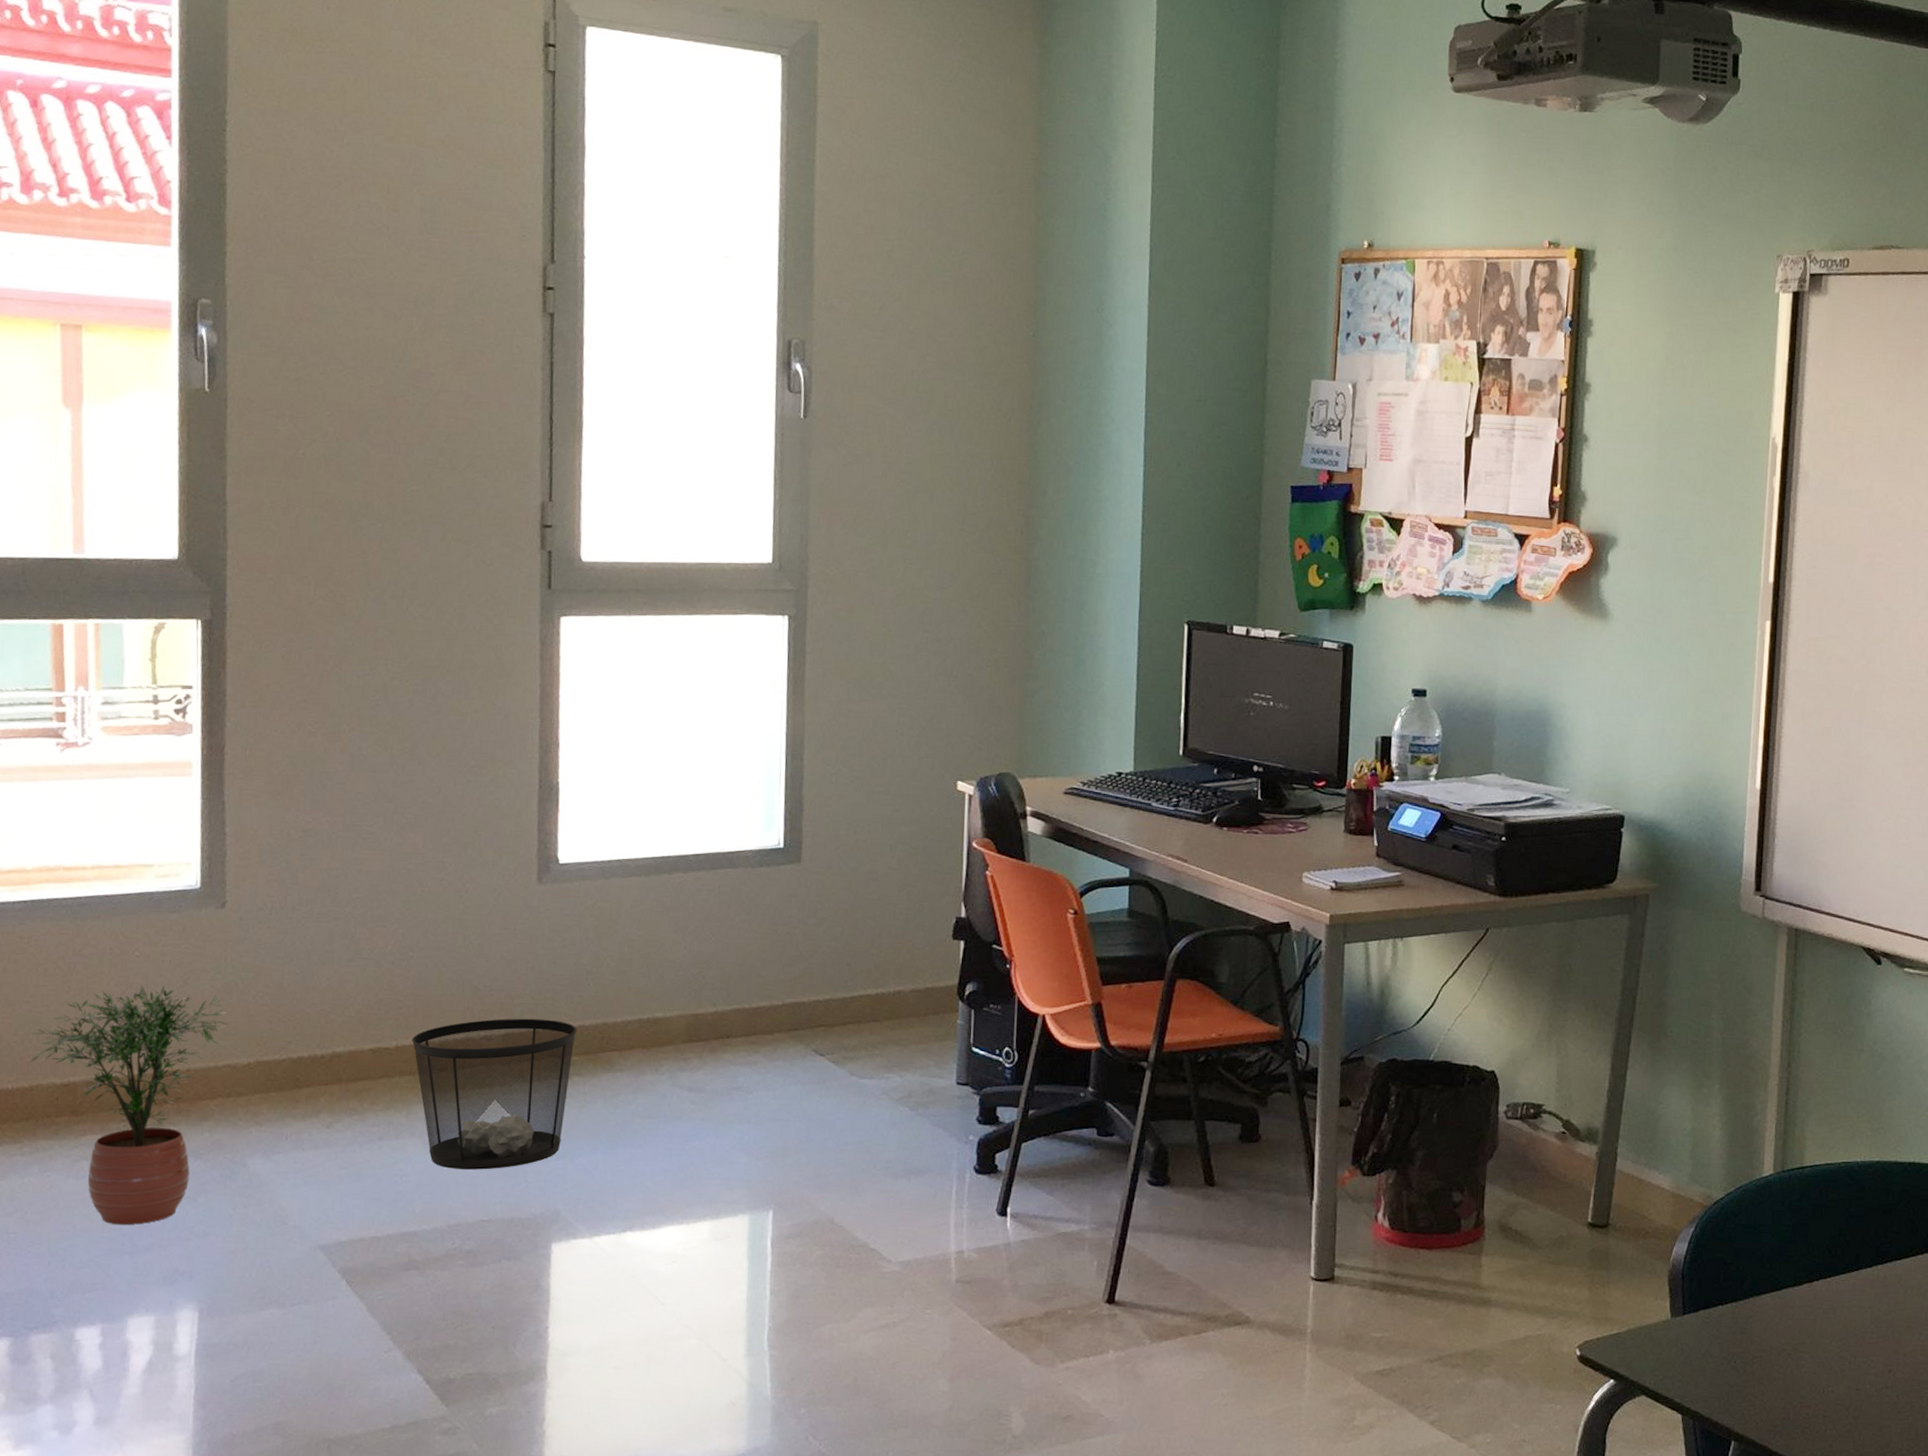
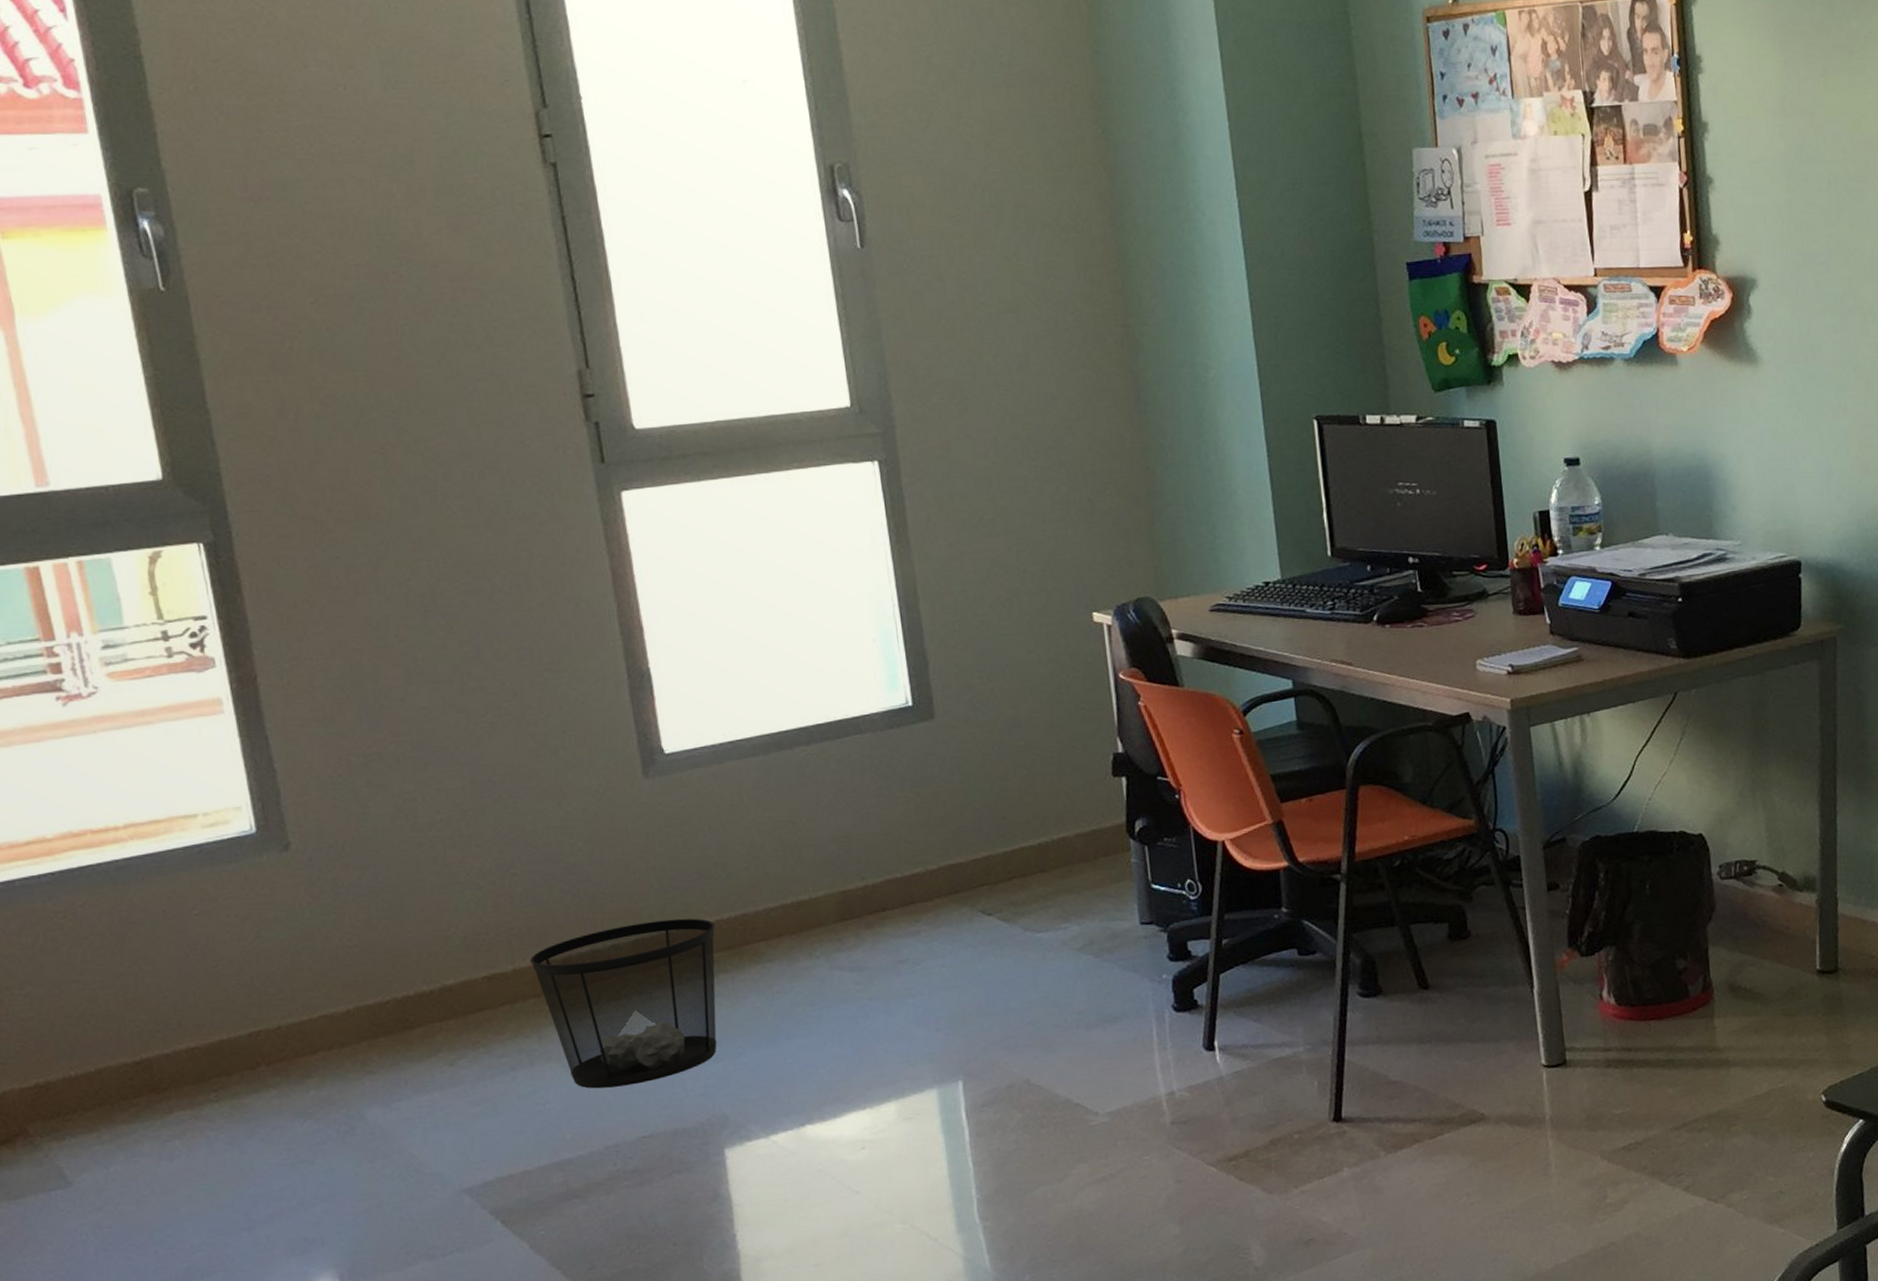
potted plant: present [30,986,228,1225] -> none [86,942,316,1202]

